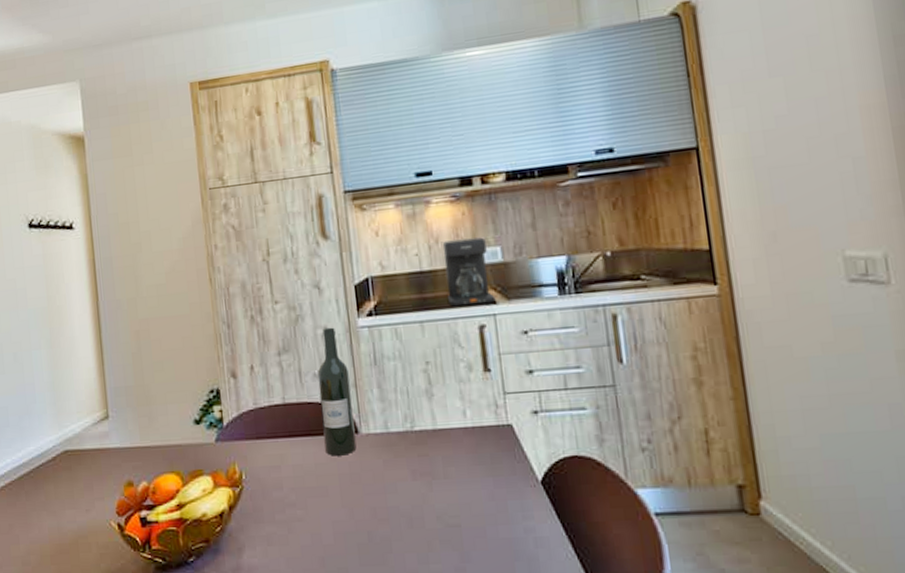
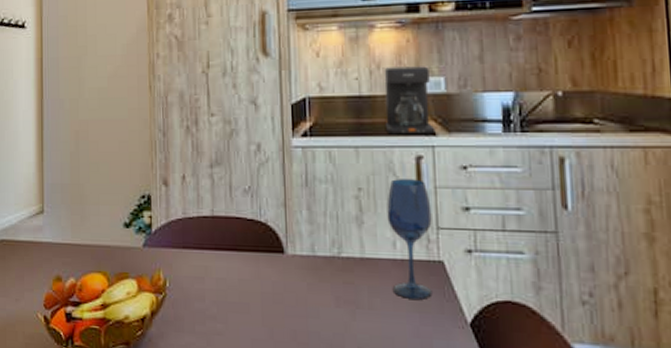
wine bottle: present [317,327,357,456] -> none [247,144,281,274]
wineglass: none [454,348,504,464] -> present [386,179,432,299]

